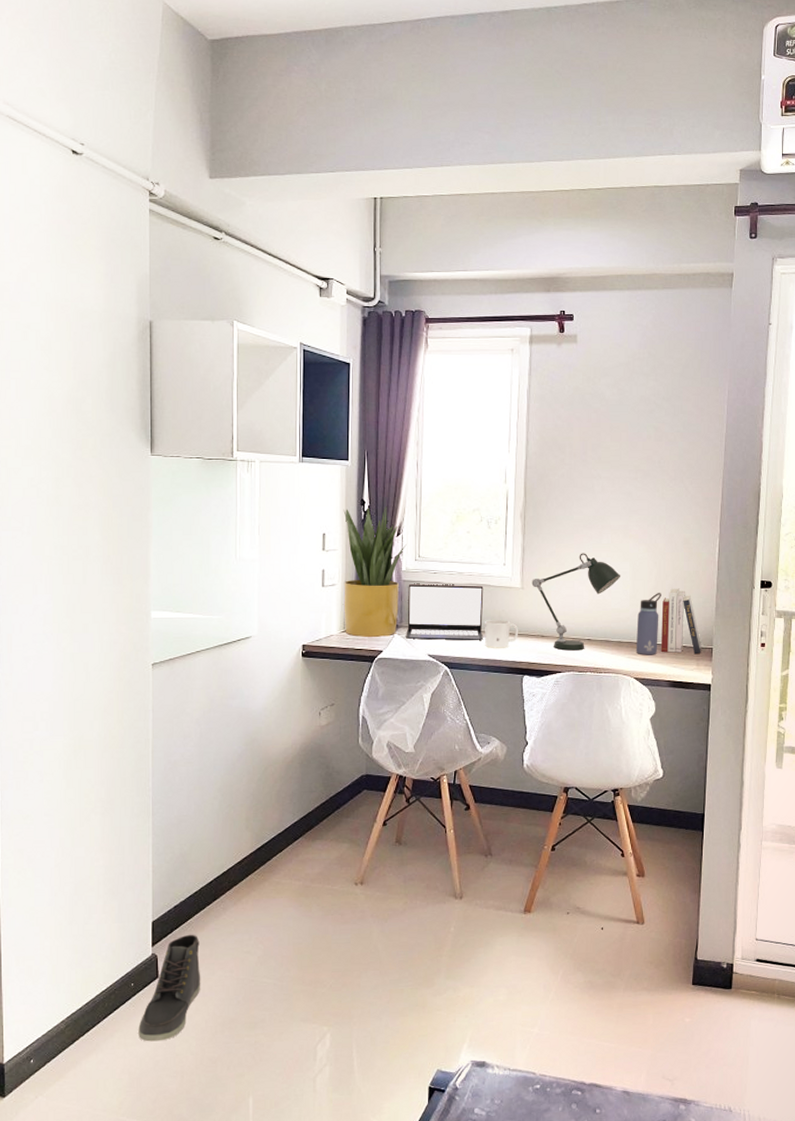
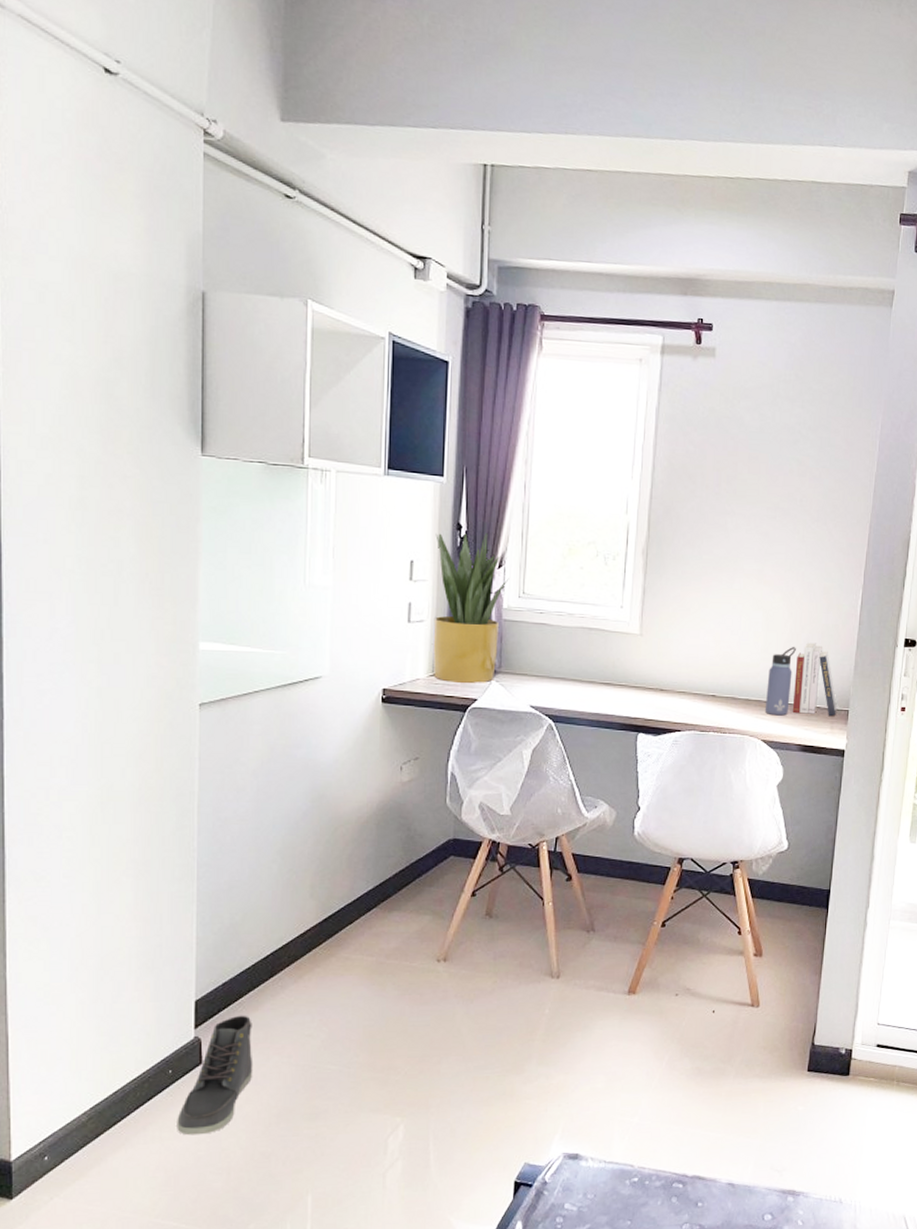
laptop: present [406,584,484,640] -> none [505,624,597,692]
mug: present [485,619,519,648] -> none [596,668,635,702]
desk lamp: present [531,553,620,651] -> none [652,598,752,708]

